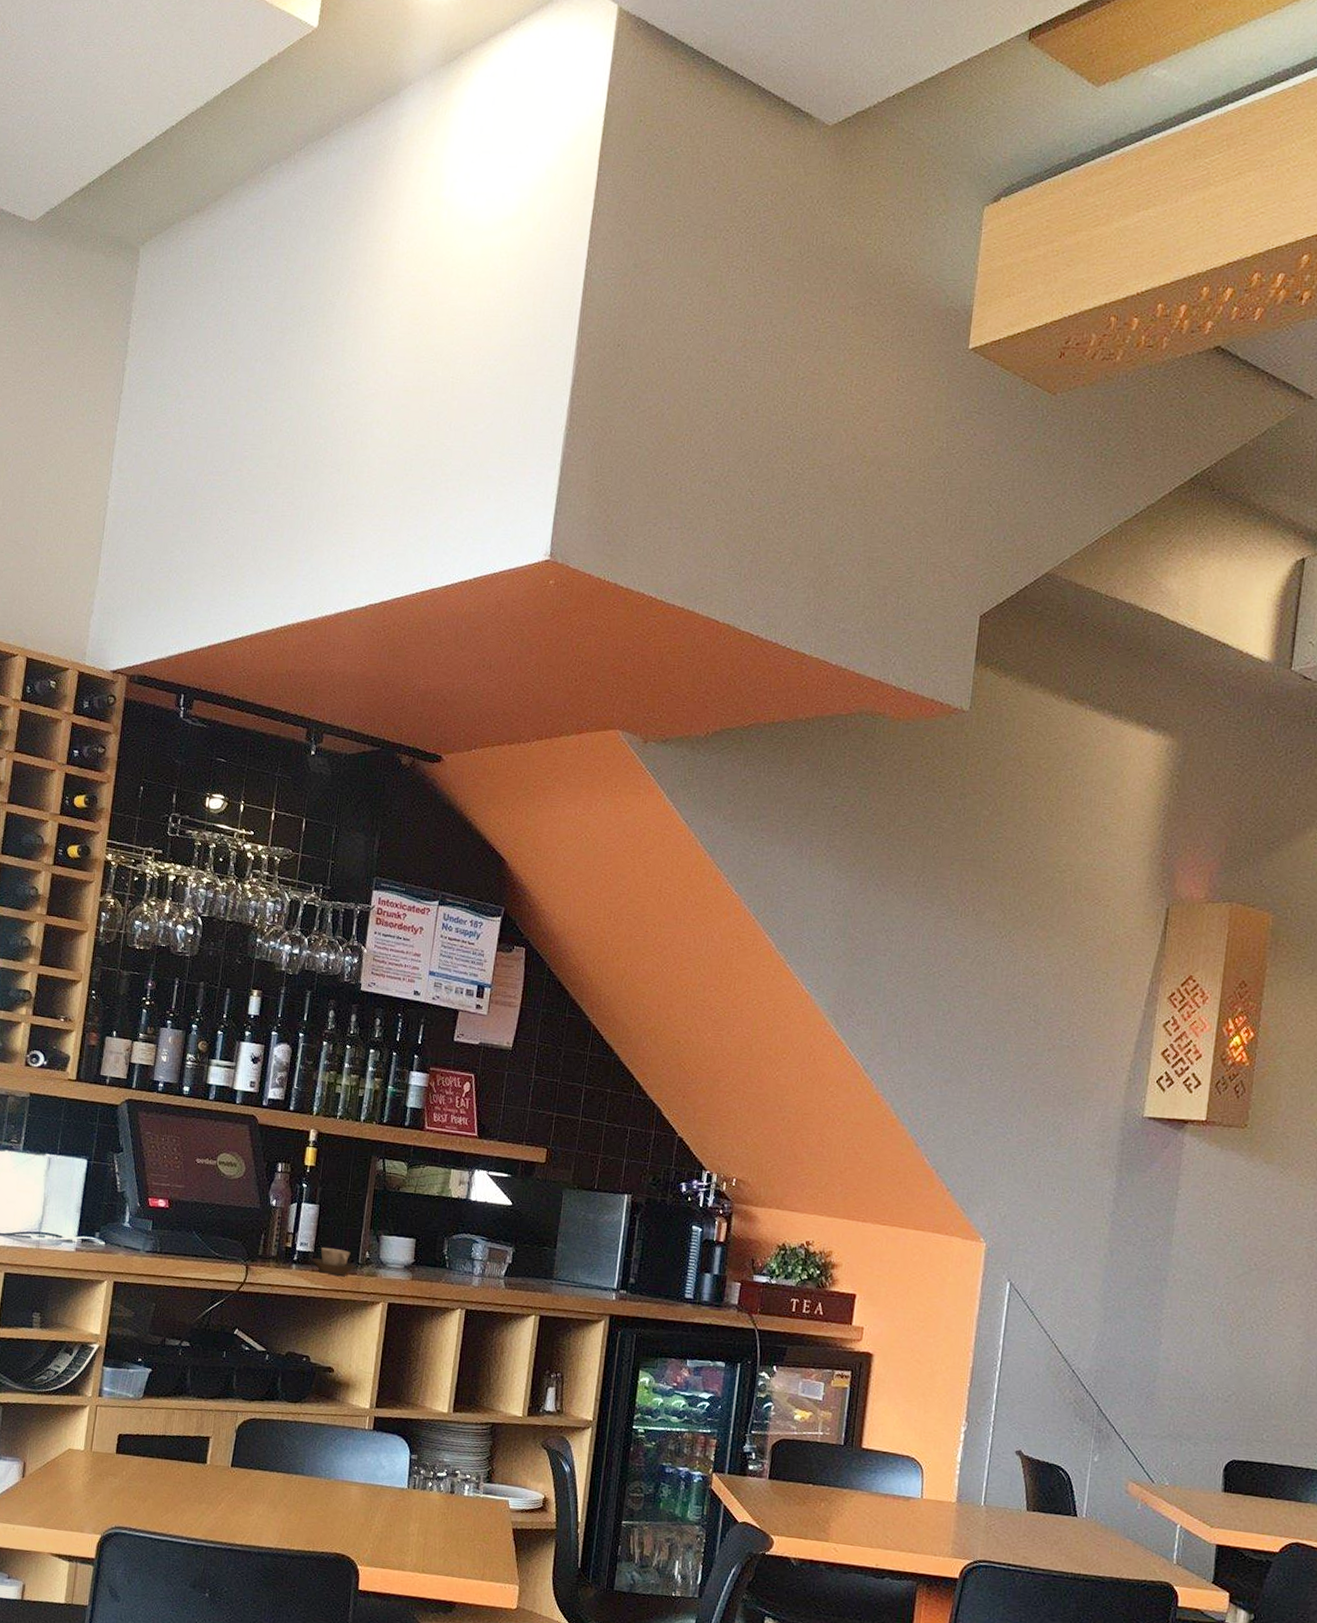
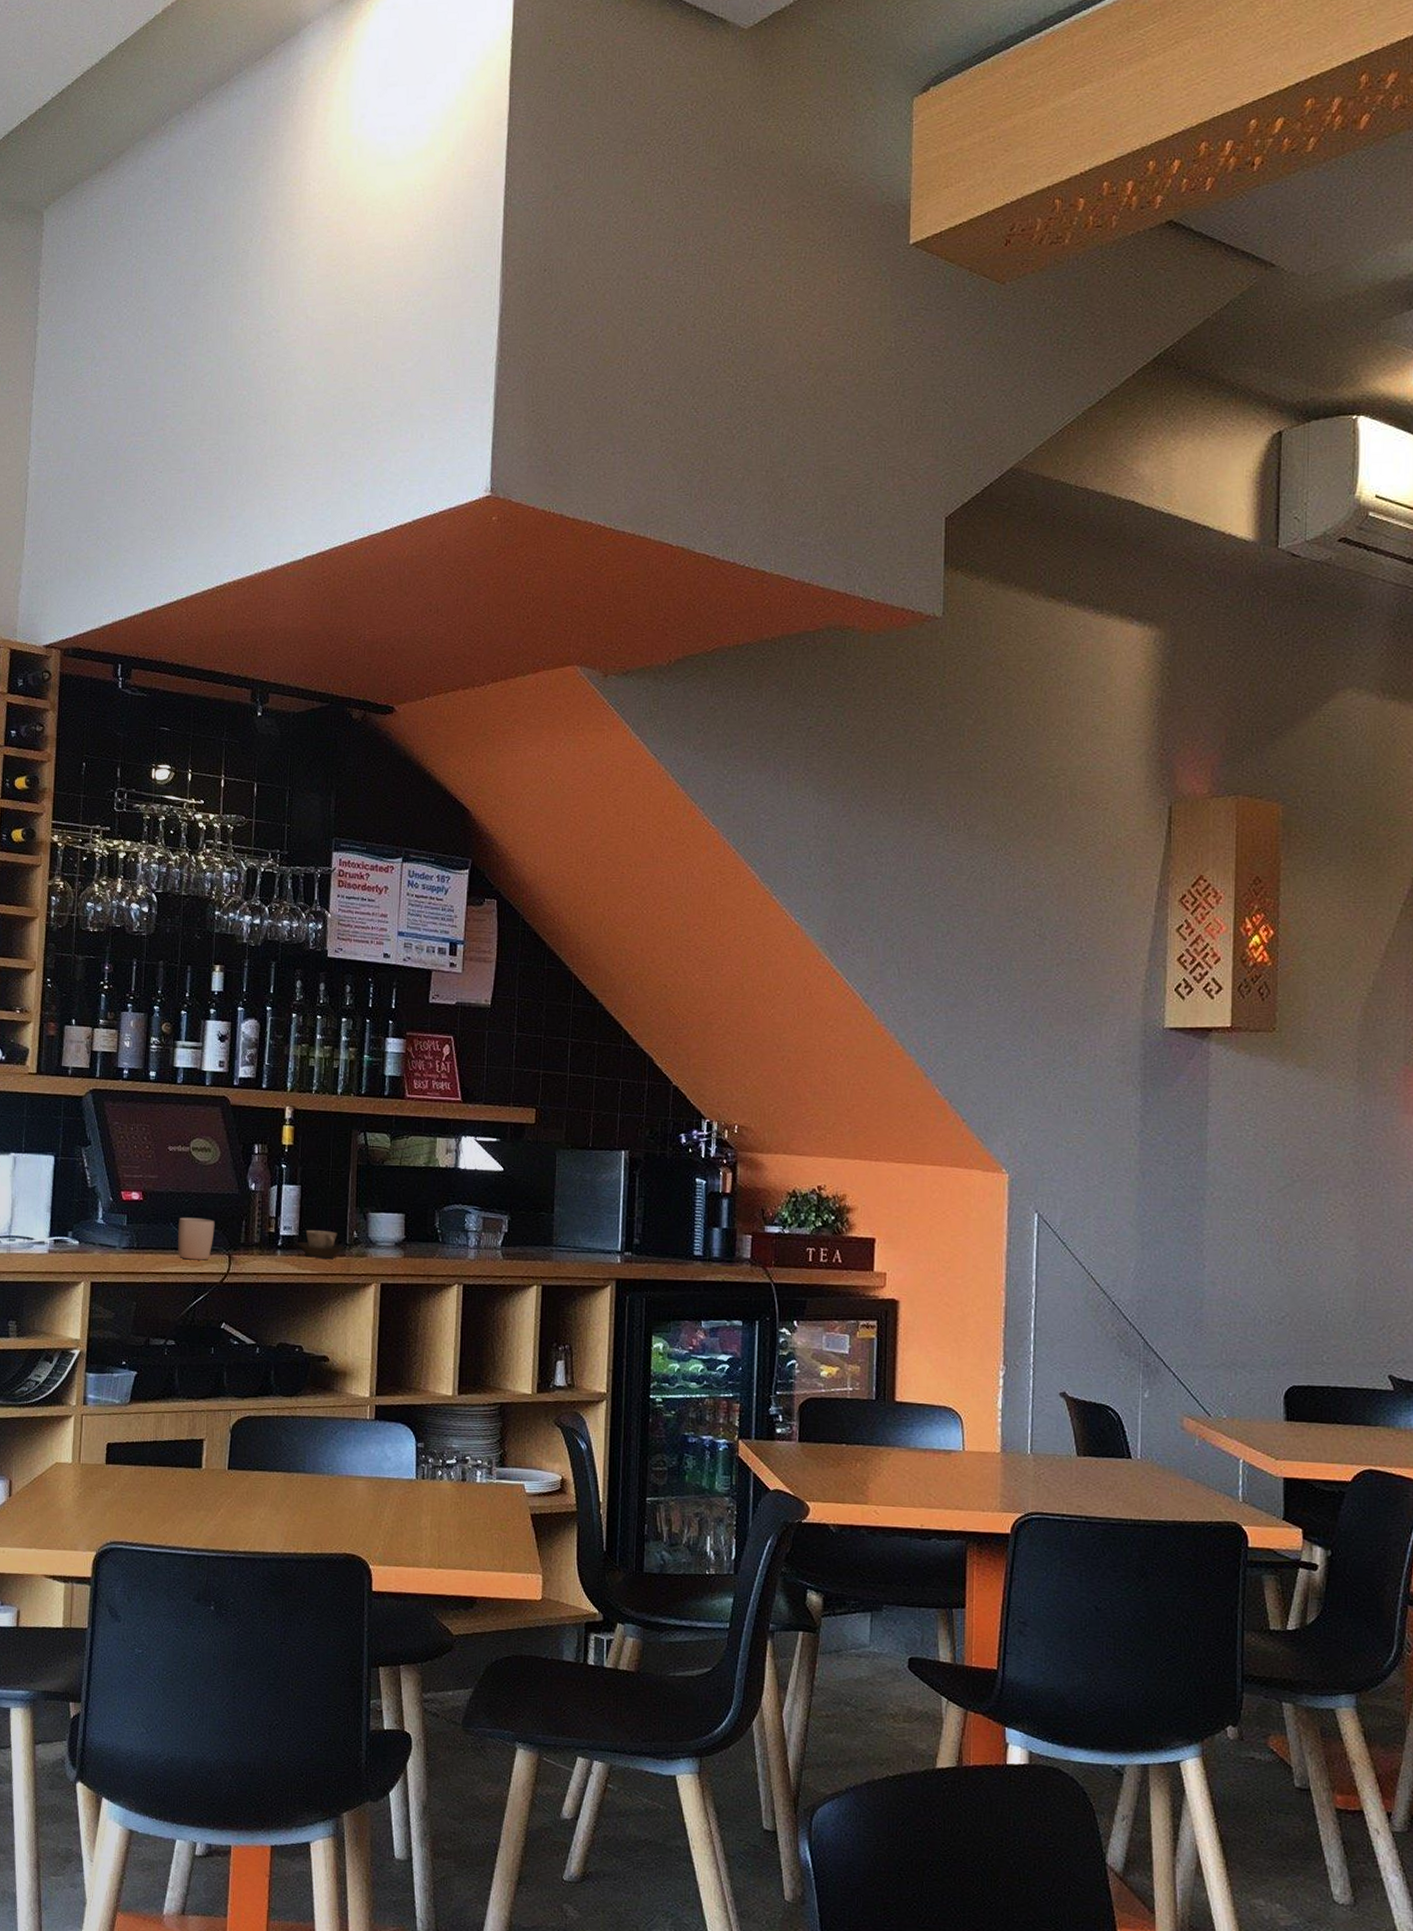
mug: none [198,1226,236,1269] -> present [177,1217,215,1261]

